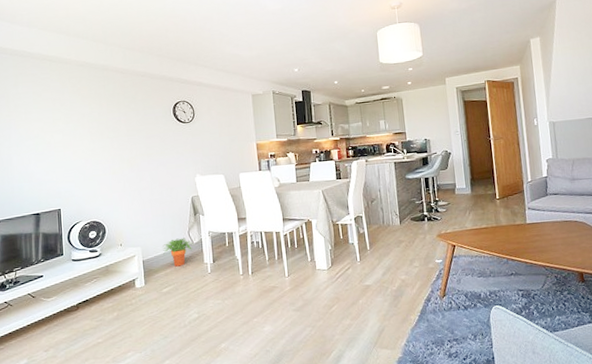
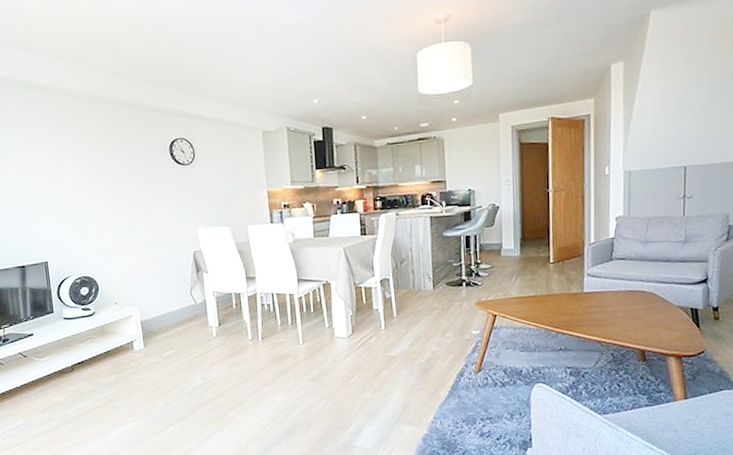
potted plant: present [163,237,194,267] -> none [162,297,197,329]

